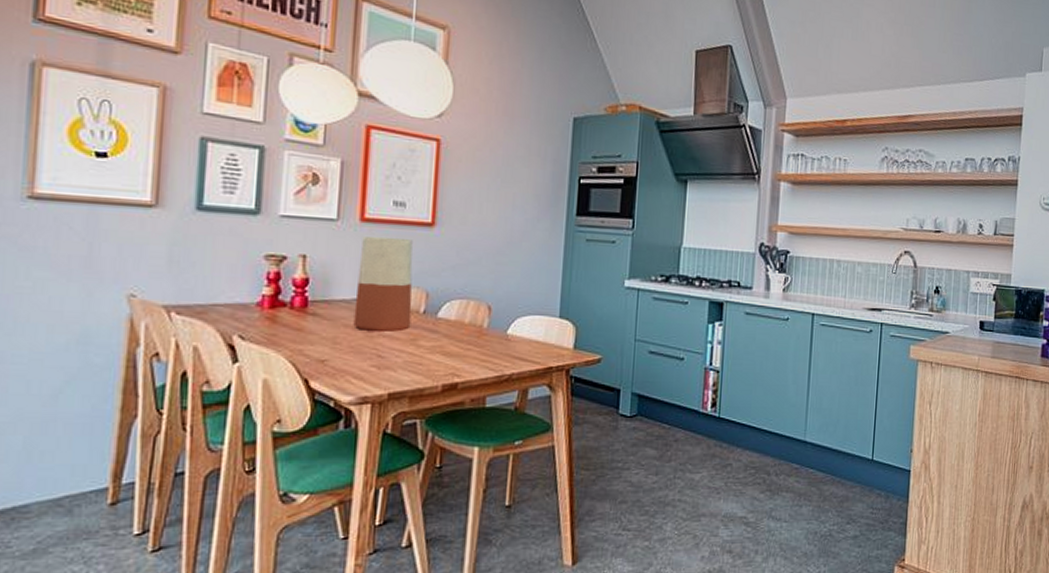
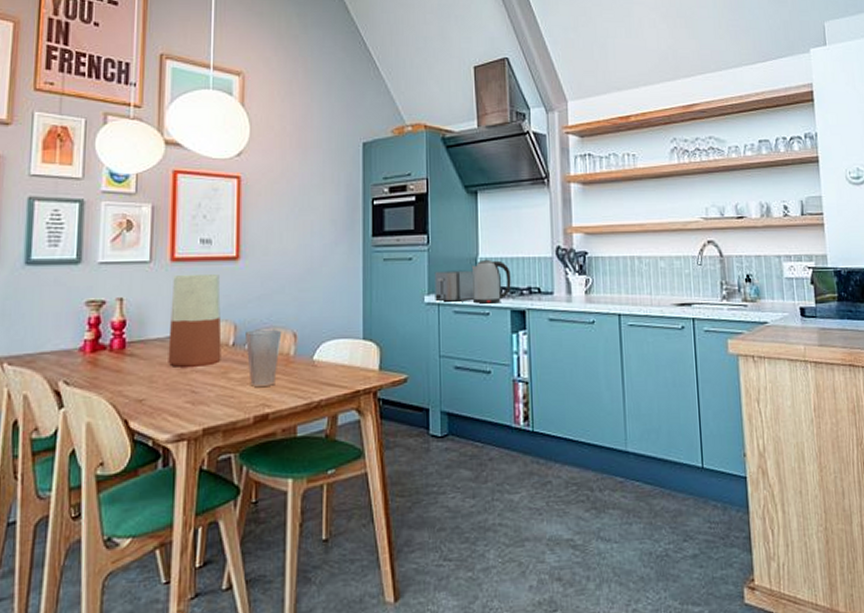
cup: none [437,299,476,357] -> present [246,329,282,388]
toaster: none [635,256,677,290] -> present [434,270,475,303]
kettle: none [673,249,713,293] -> present [471,259,511,304]

